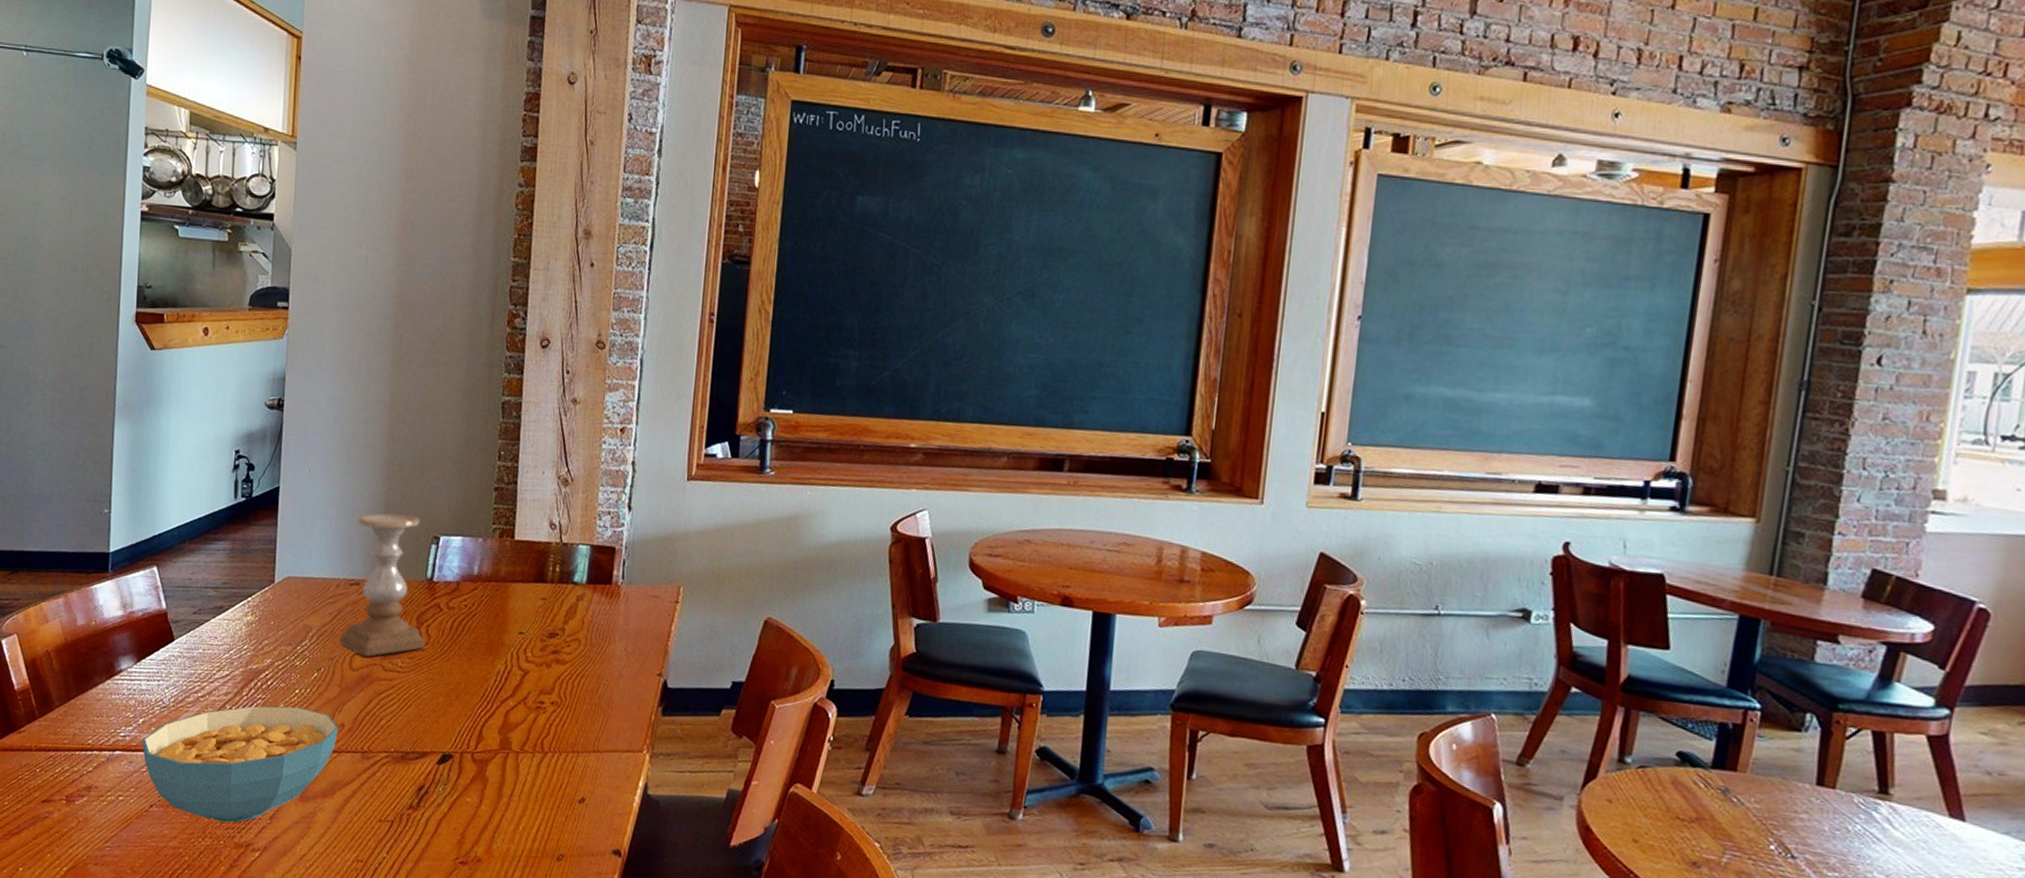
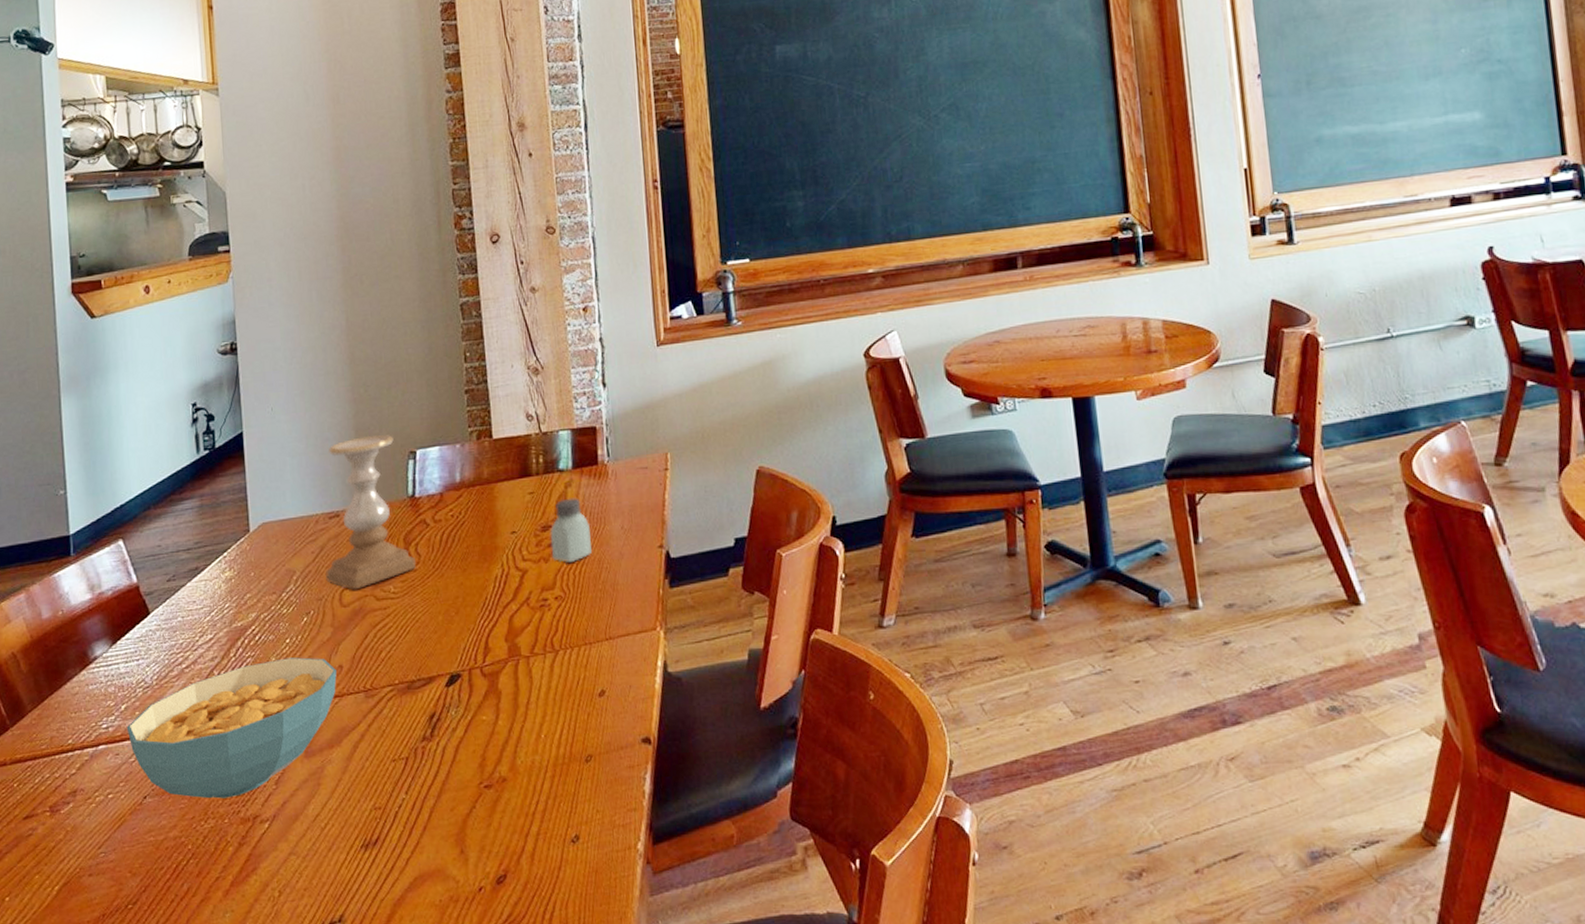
saltshaker: none [554,610,595,674] -> present [550,498,592,564]

